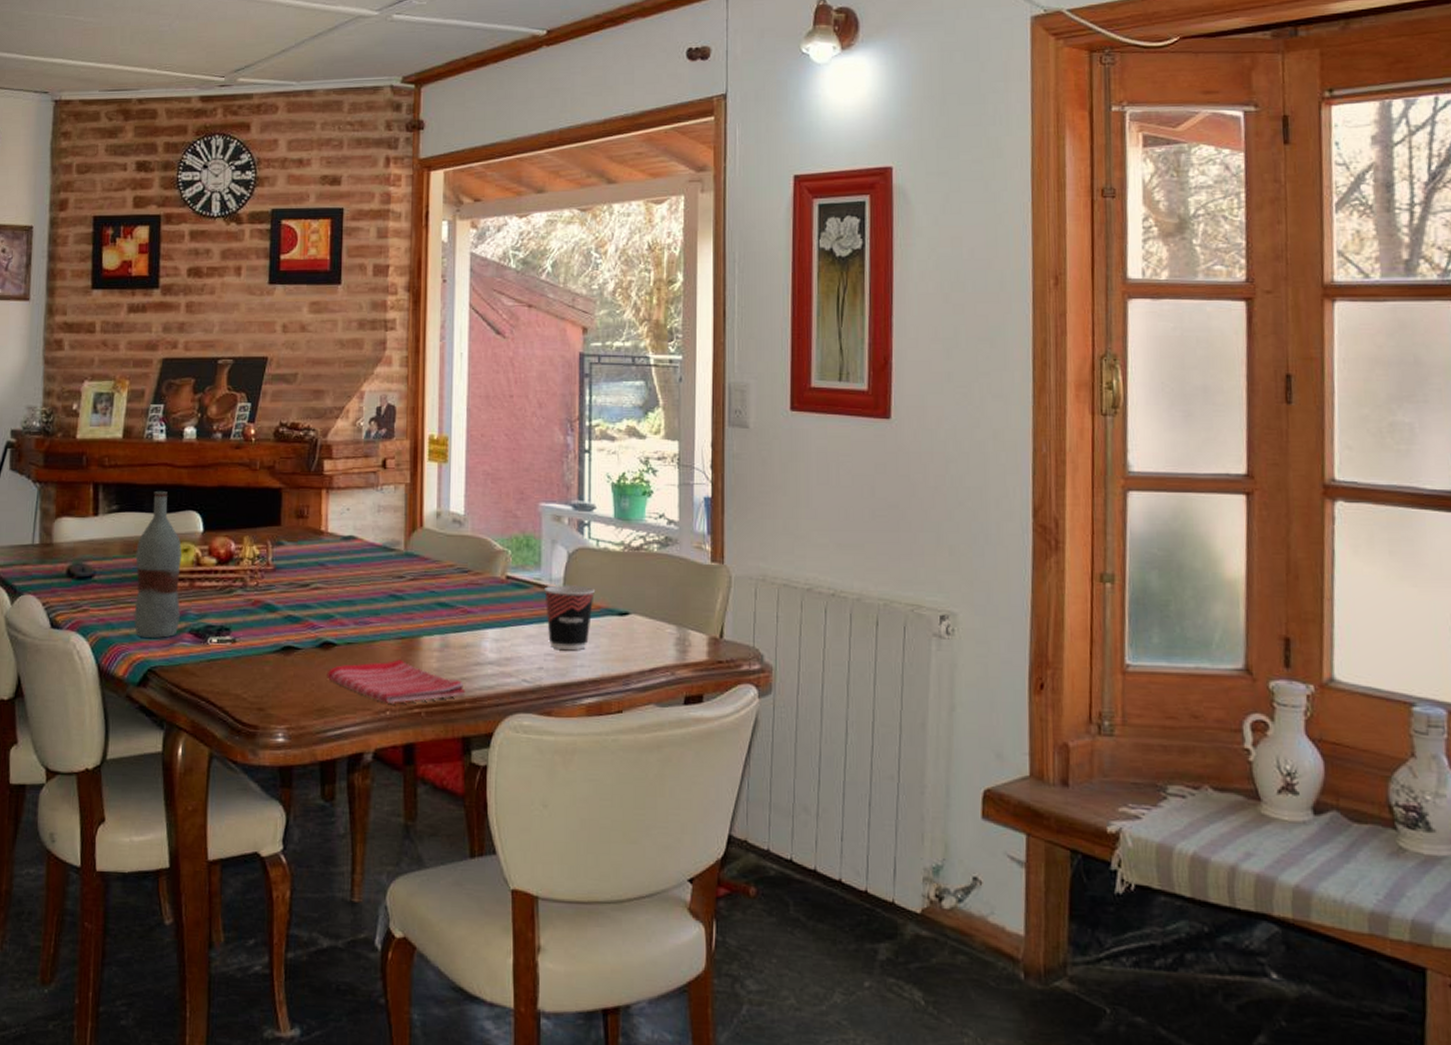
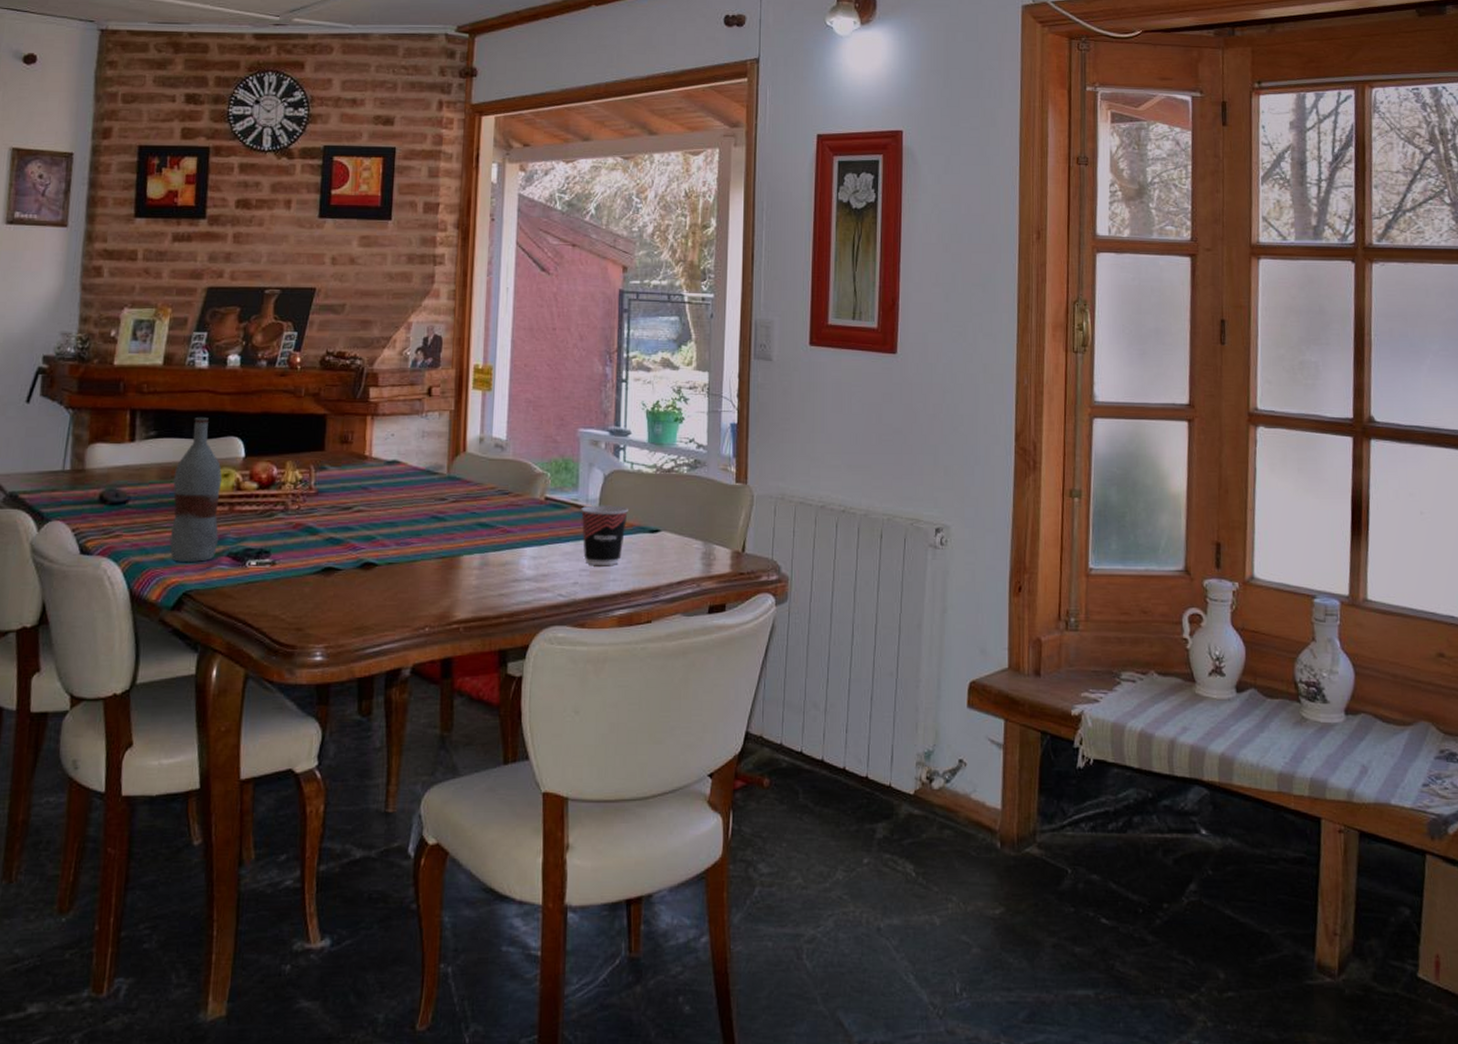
dish towel: present [327,659,466,705] -> none [367,578,503,621]

